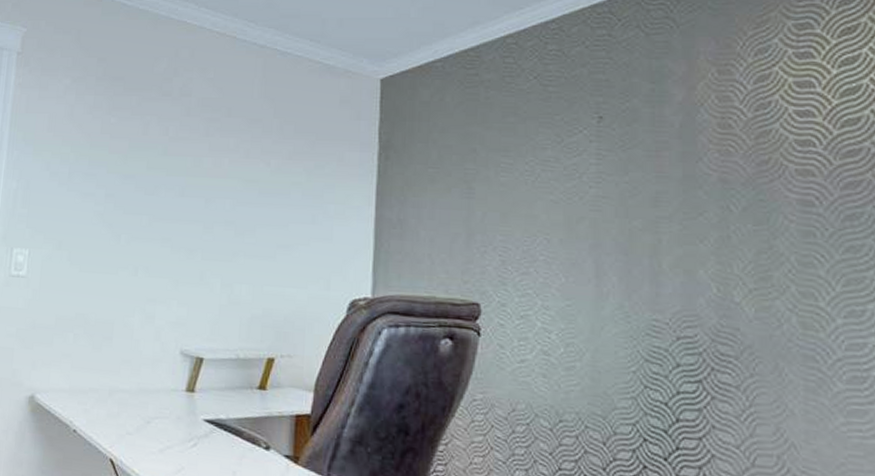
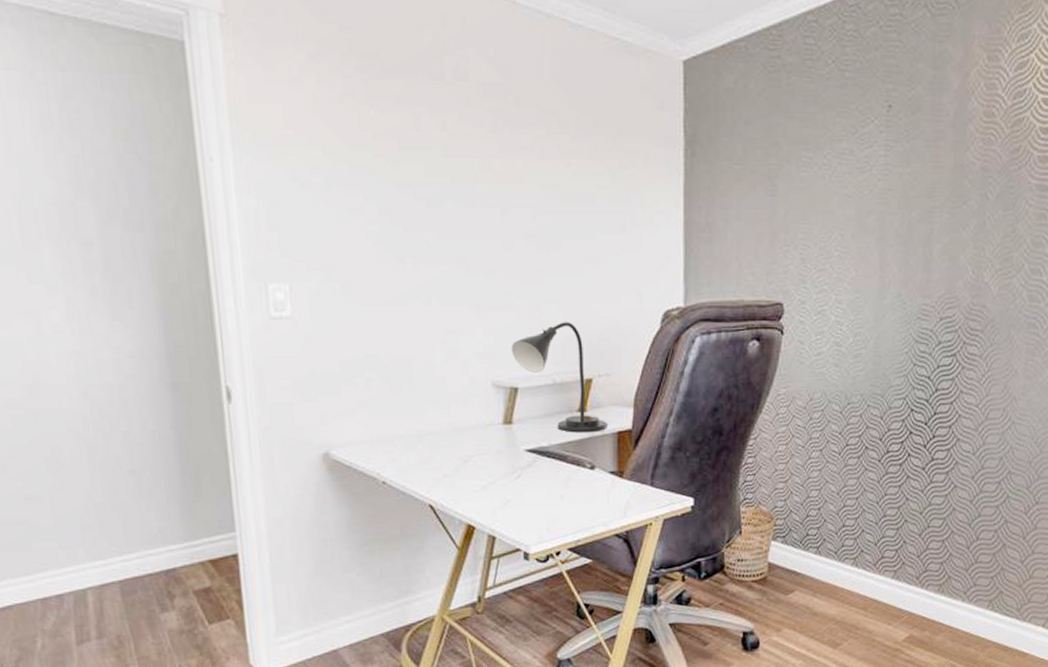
desk lamp: none [201,301,288,412] -> present [511,322,609,433]

